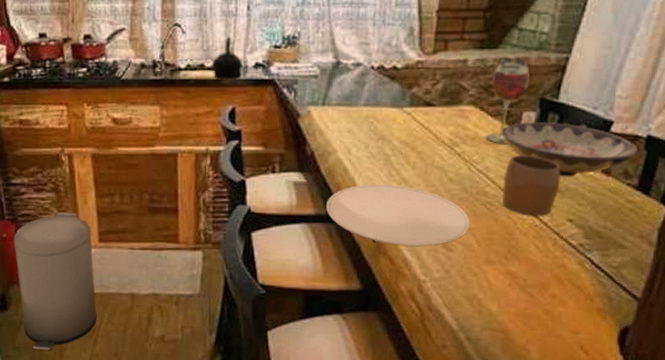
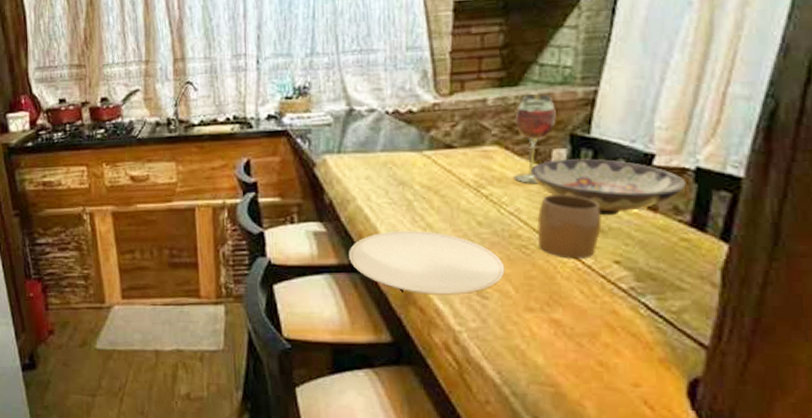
pedal bin: present [13,213,97,351] -> none [40,270,122,410]
kettle: present [212,37,243,81] -> none [224,92,256,134]

